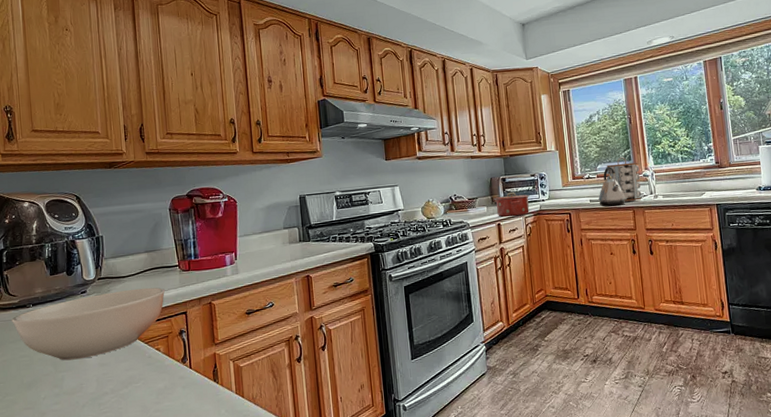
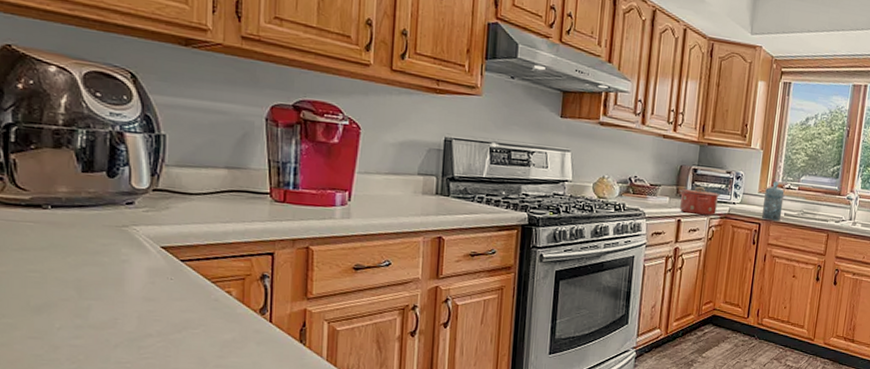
bowl: present [12,287,165,361] -> none [18,209,247,288]
canister: none [567,174,588,210] -> present [761,181,785,222]
kettle: present [598,166,626,208] -> none [793,179,823,227]
spice rack: present [606,157,642,203] -> none [807,172,846,225]

